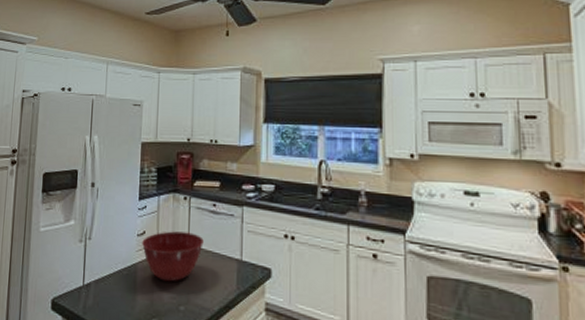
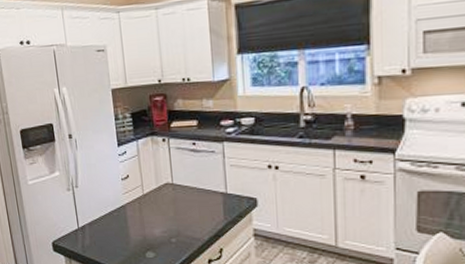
mixing bowl: present [142,231,204,282] -> none [127,172,187,218]

